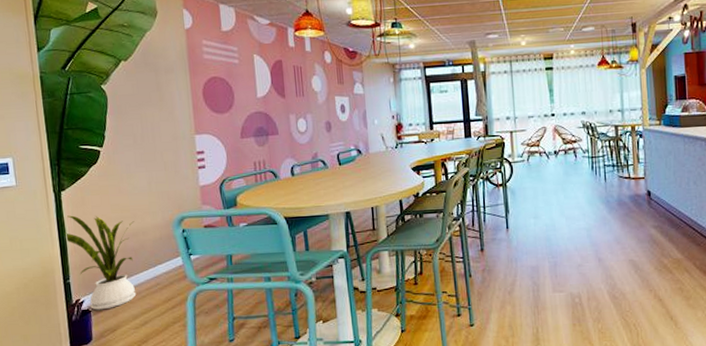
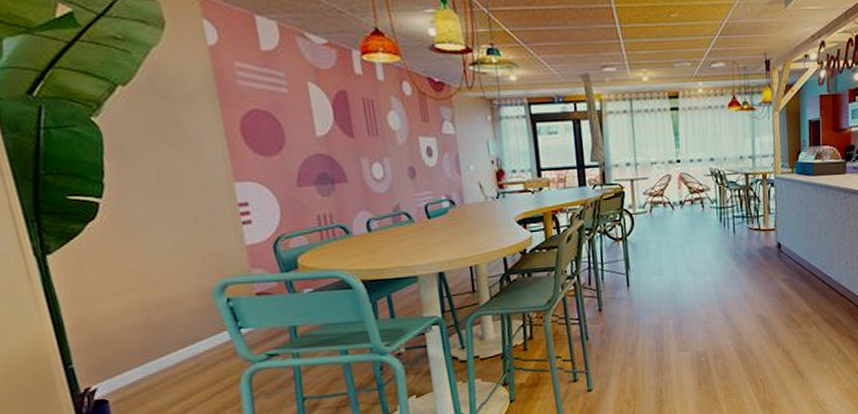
house plant: present [64,215,137,310] -> none [57,285,171,400]

